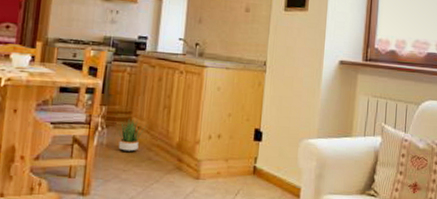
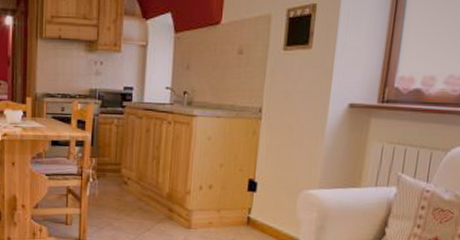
potted plant: present [115,118,148,153] -> none [106,169,138,203]

